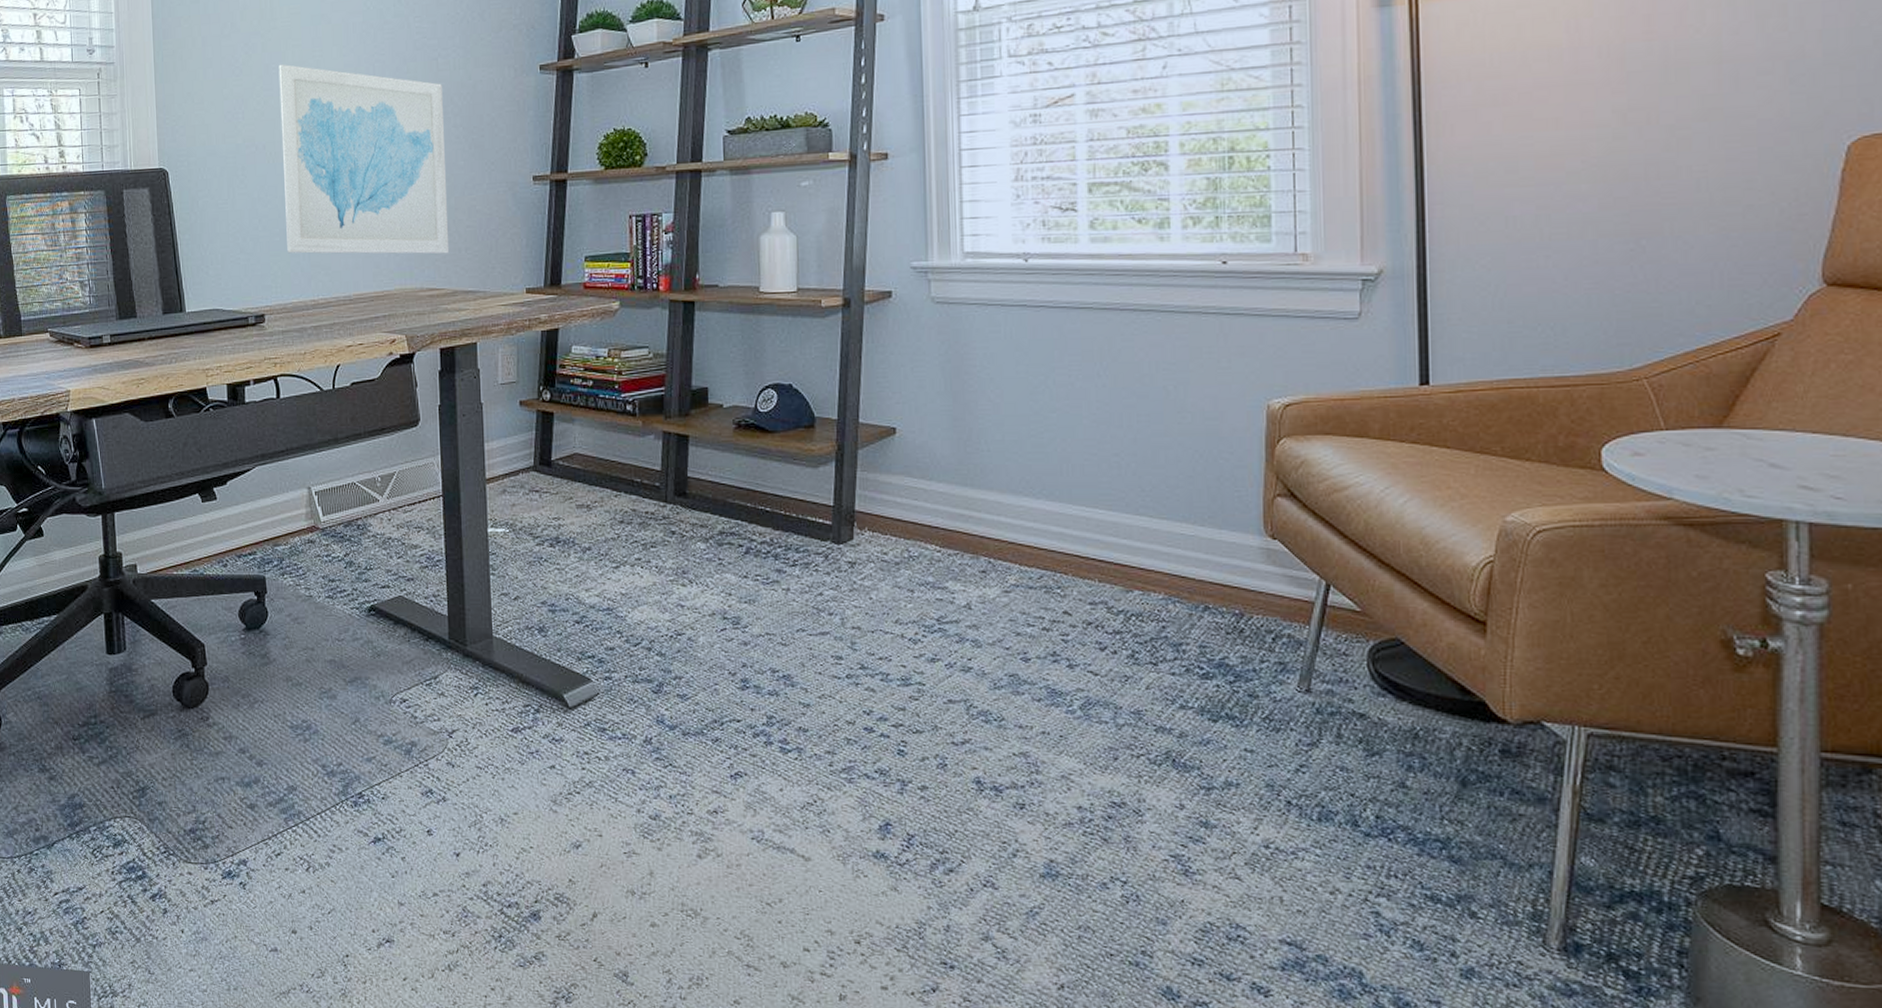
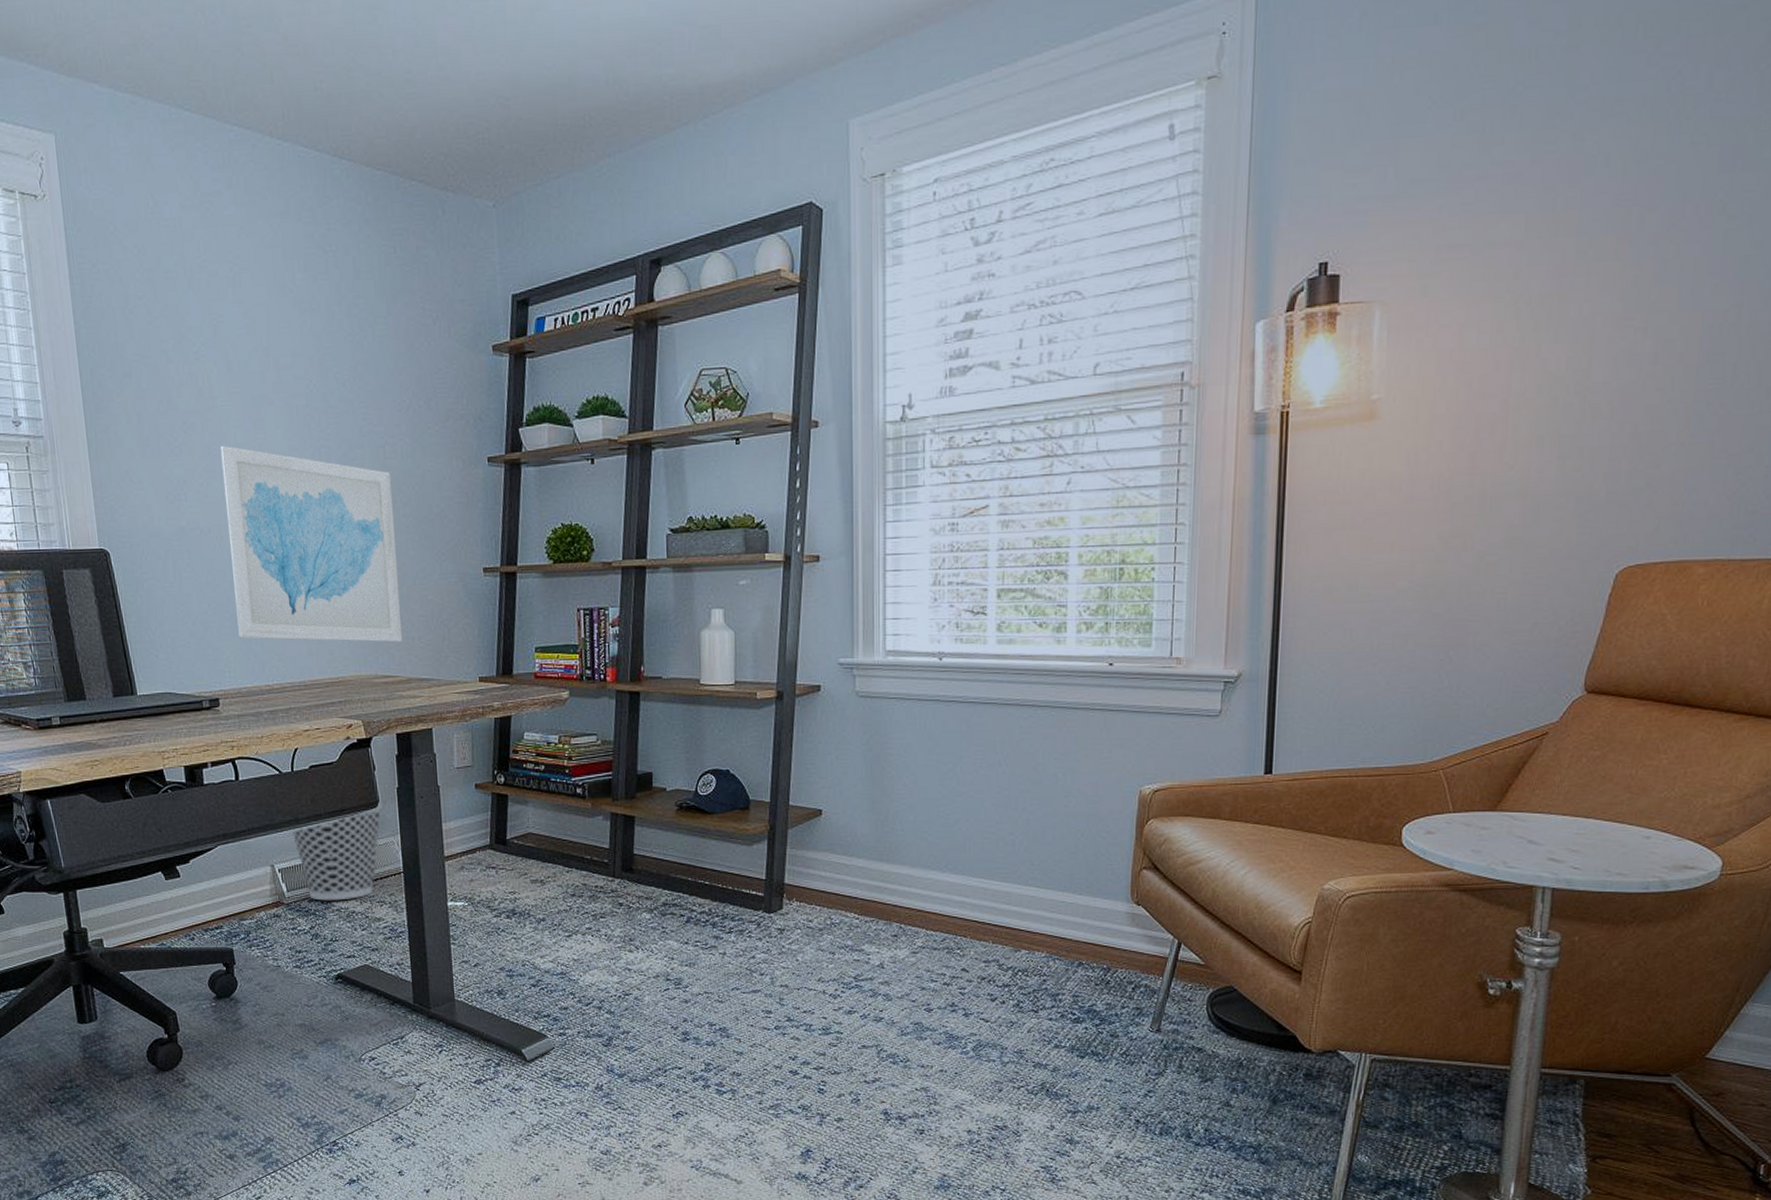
wastebasket: none [330,421,423,526] -> present [291,802,383,901]

